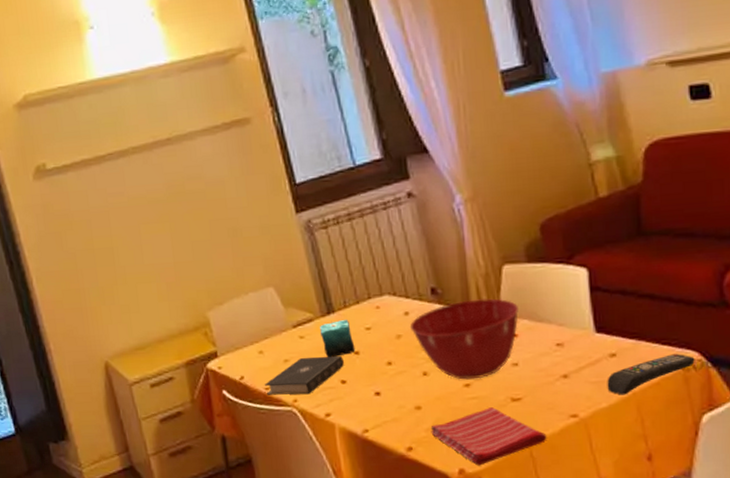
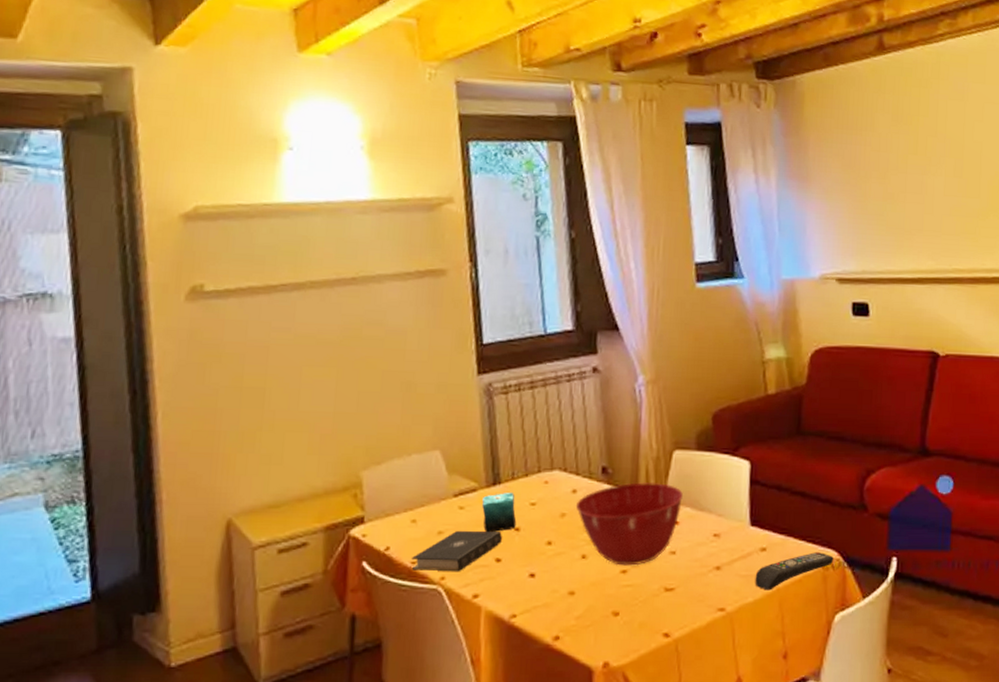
dish towel: present [430,407,547,466] -> none [581,596,694,659]

